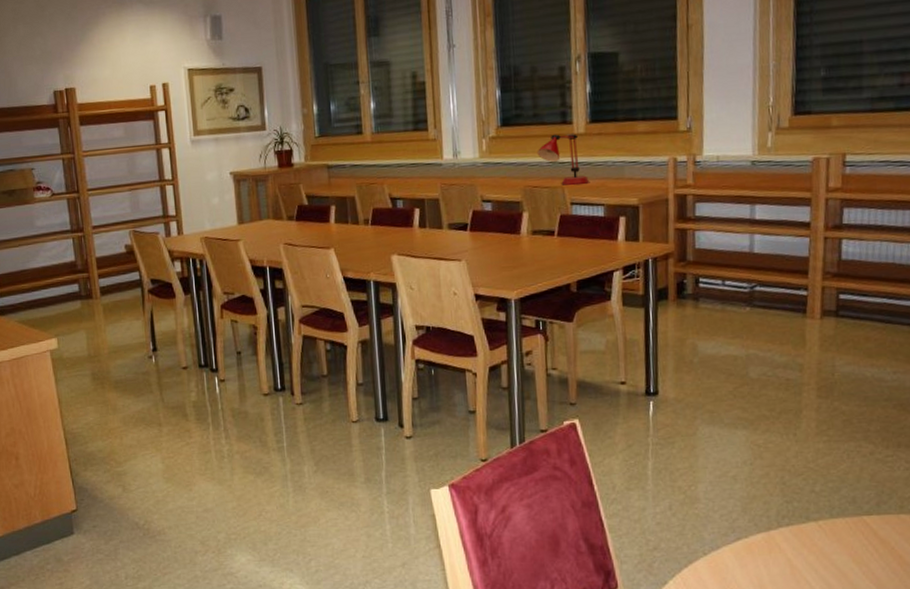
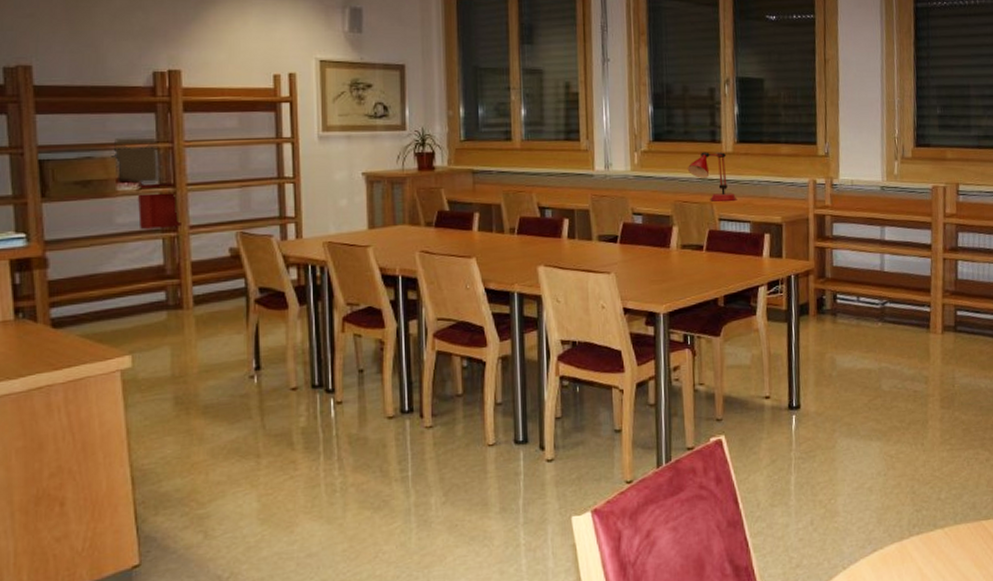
binder: none [29,150,66,193] -> present [114,137,159,185]
binder: none [49,188,86,232] -> present [137,182,181,230]

